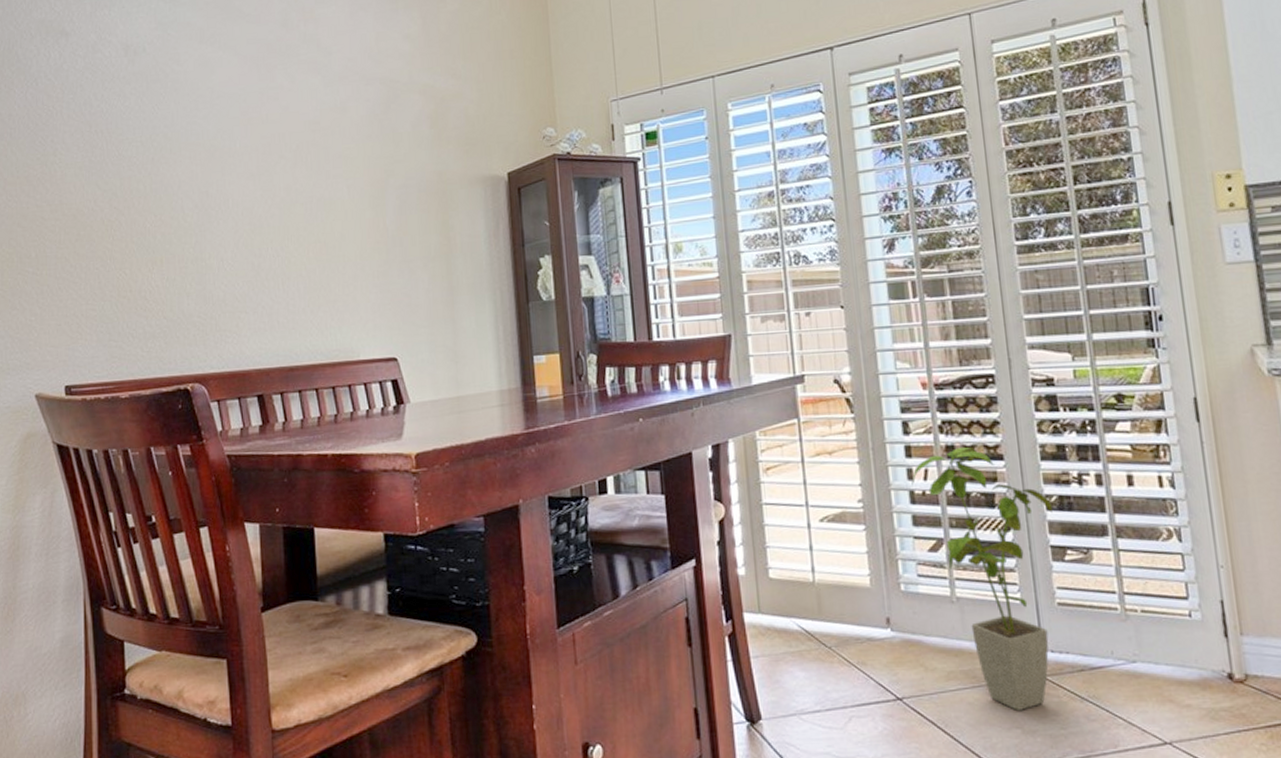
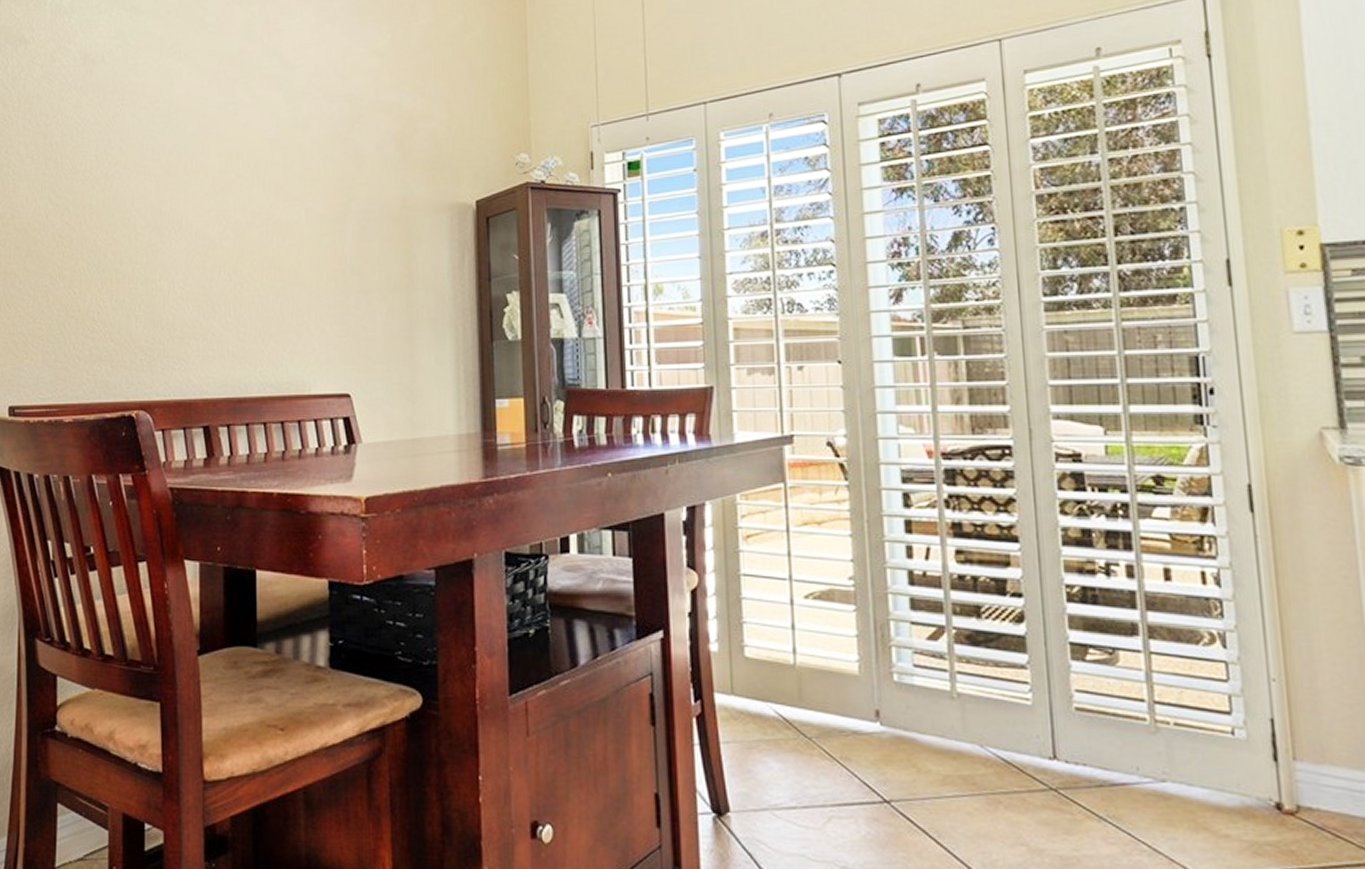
house plant: present [911,447,1052,711] -> none [910,526,1073,826]

